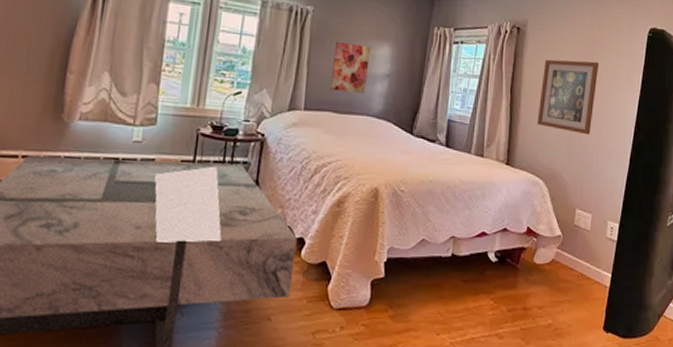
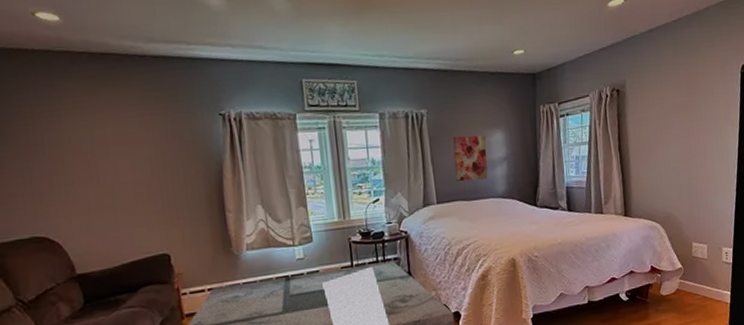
wall art: present [537,59,600,135] -> none [646,107,698,176]

